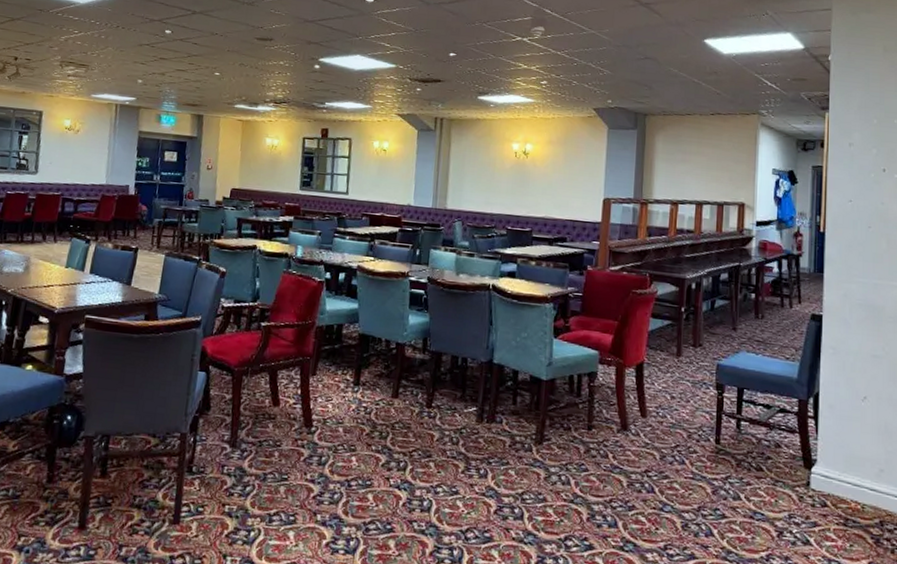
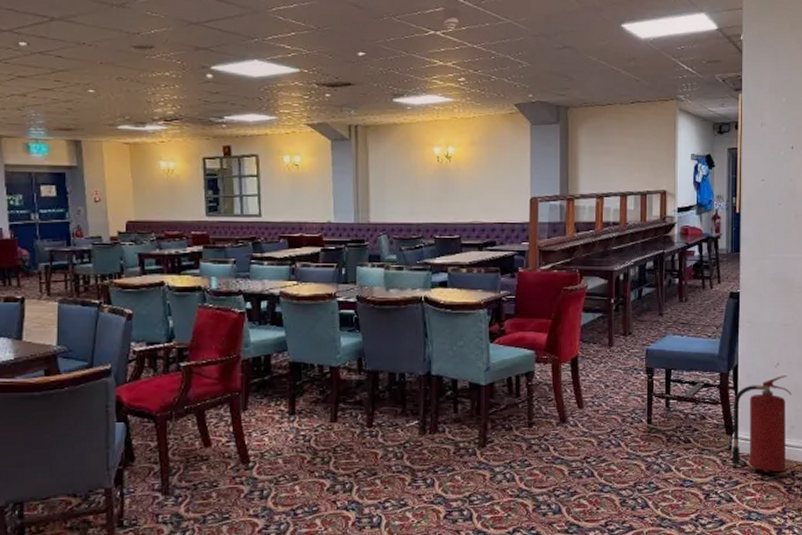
fire extinguisher: none [809,411,882,519] -> present [731,375,792,472]

